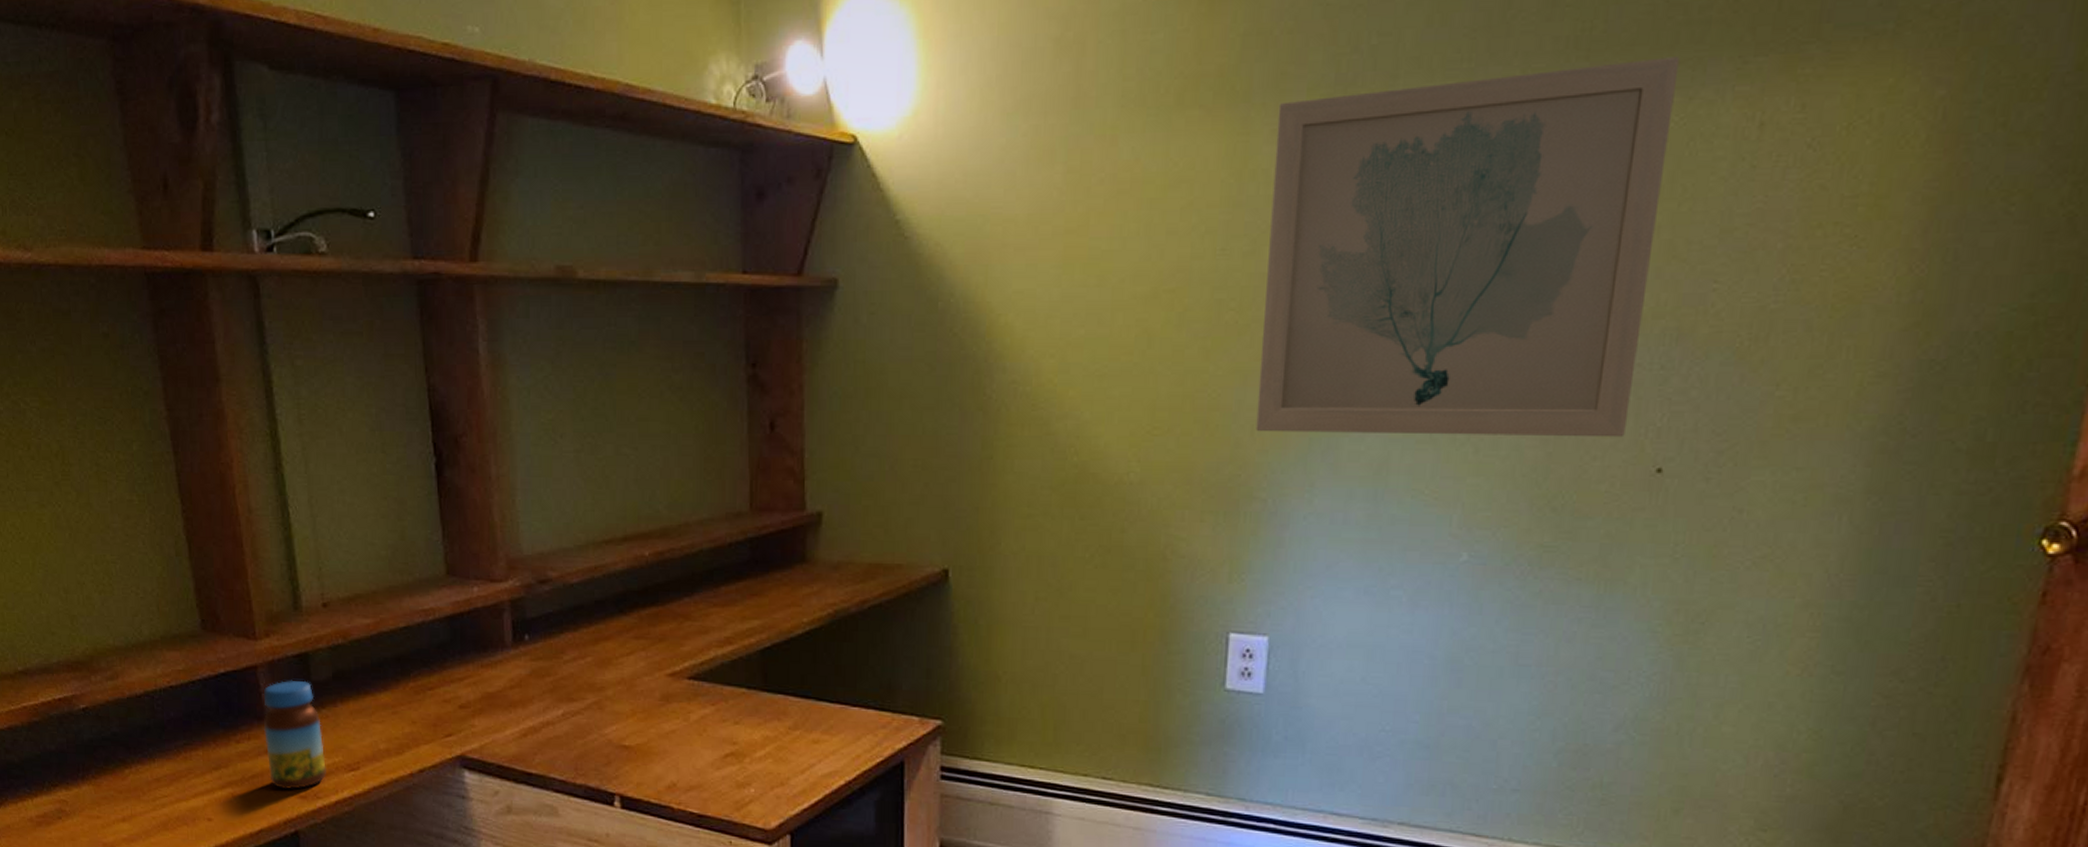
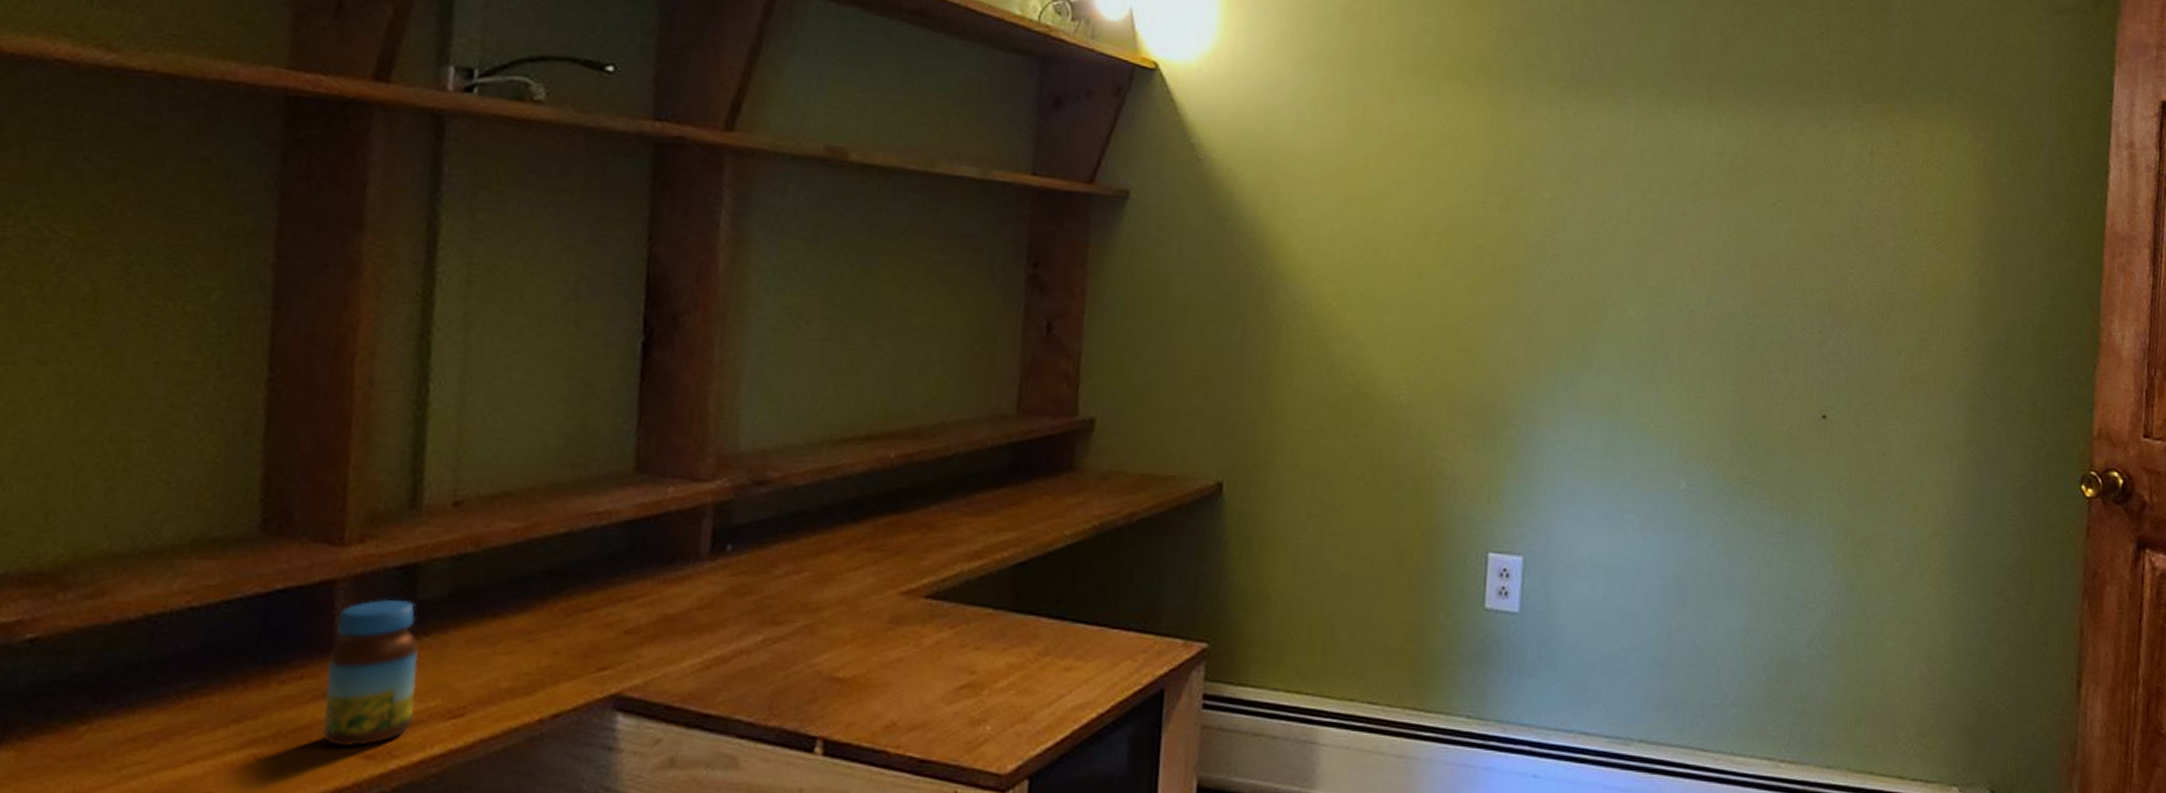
wall art: present [1256,57,1680,438] -> none [1510,87,1815,388]

